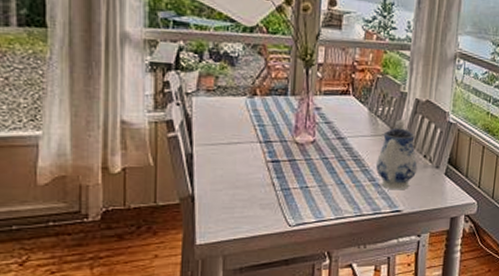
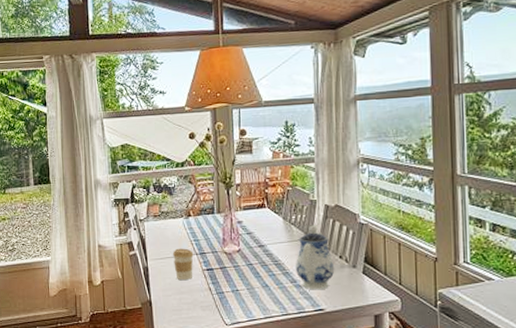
coffee cup: none [228,133,257,172] -> present [172,248,194,280]

